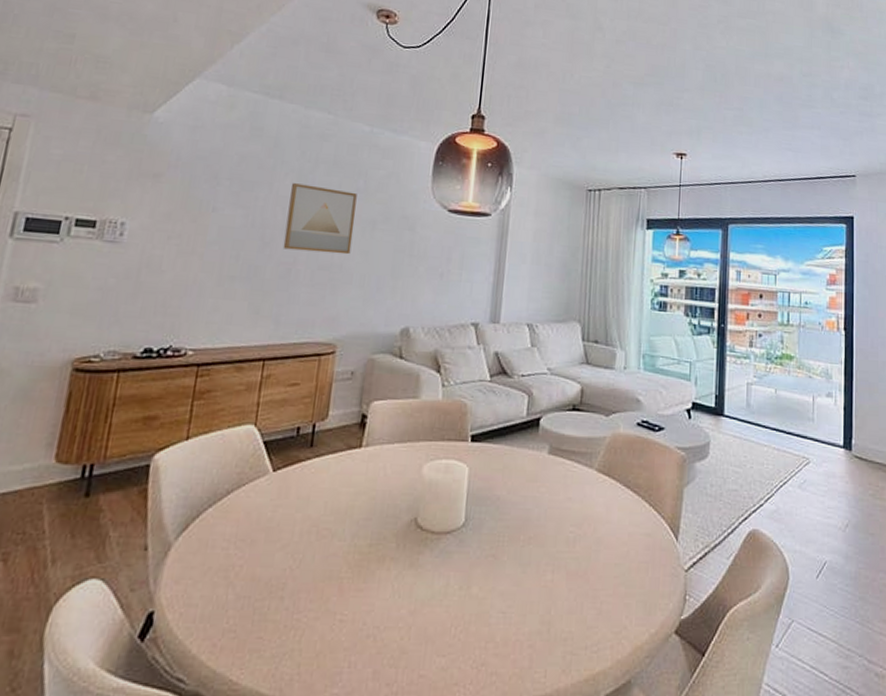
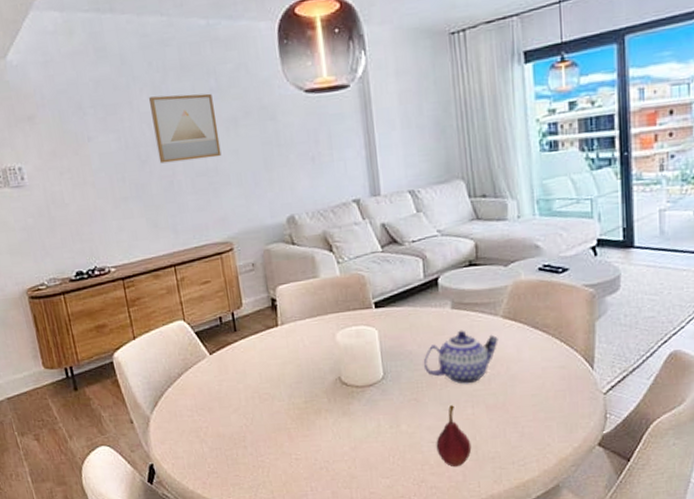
fruit: none [506,567,545,648] -> present [436,405,472,468]
teapot: none [509,479,590,543] -> present [423,330,498,384]

